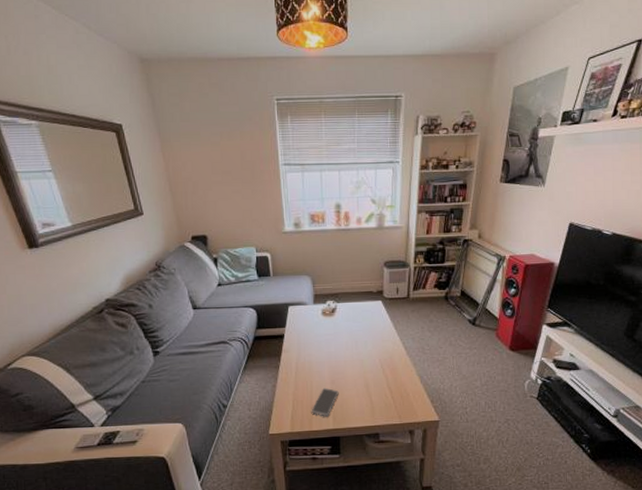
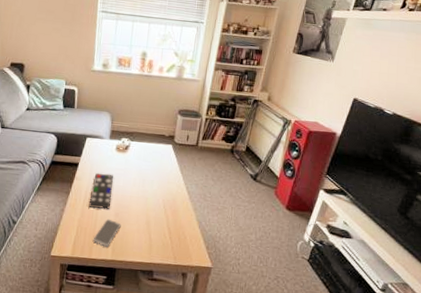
remote control: none [301,341,324,379] -> present [88,173,113,209]

